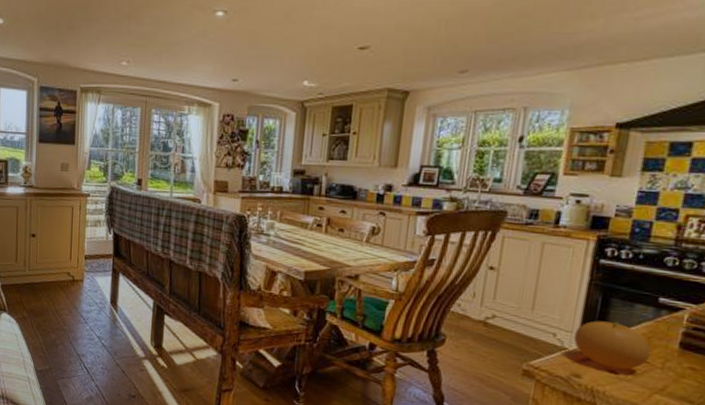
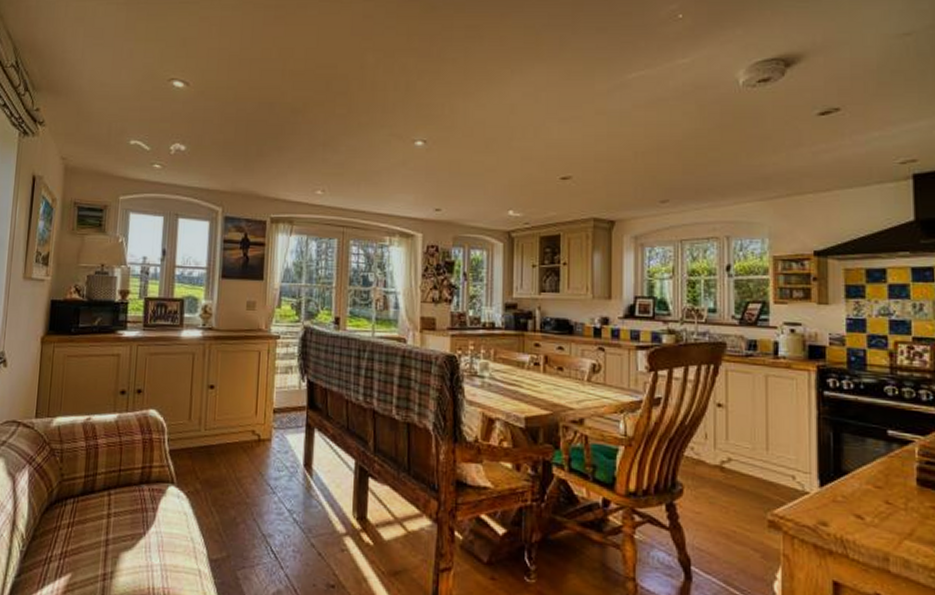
fruit: present [573,320,652,370] -> none [813,458,892,513]

